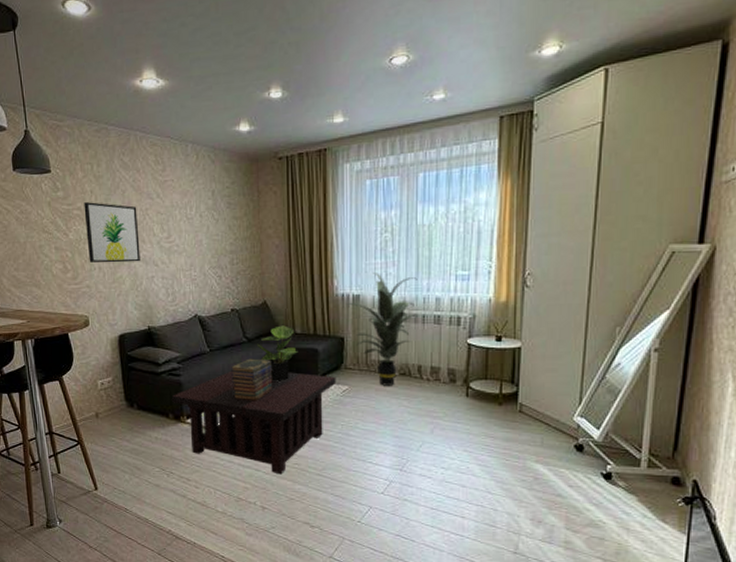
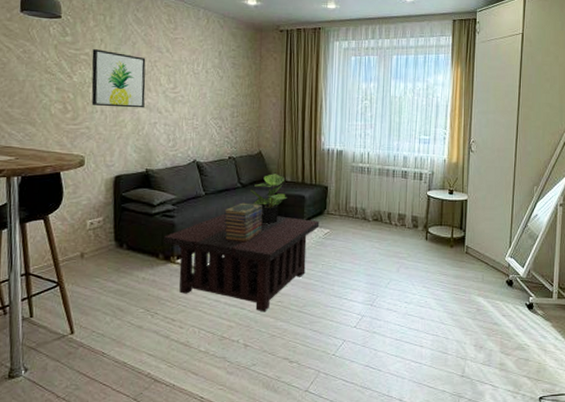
indoor plant: present [347,273,417,386] -> none [332,133,390,230]

